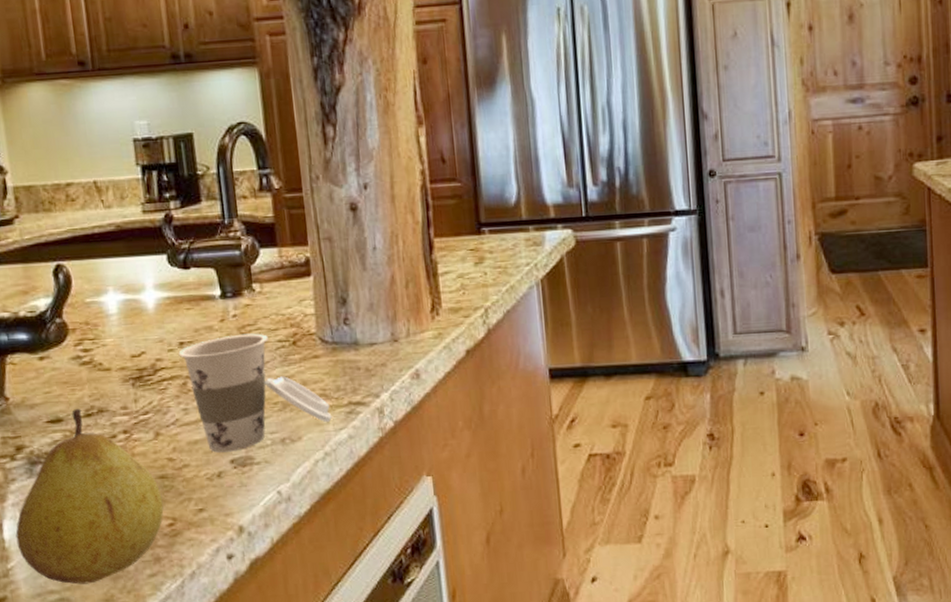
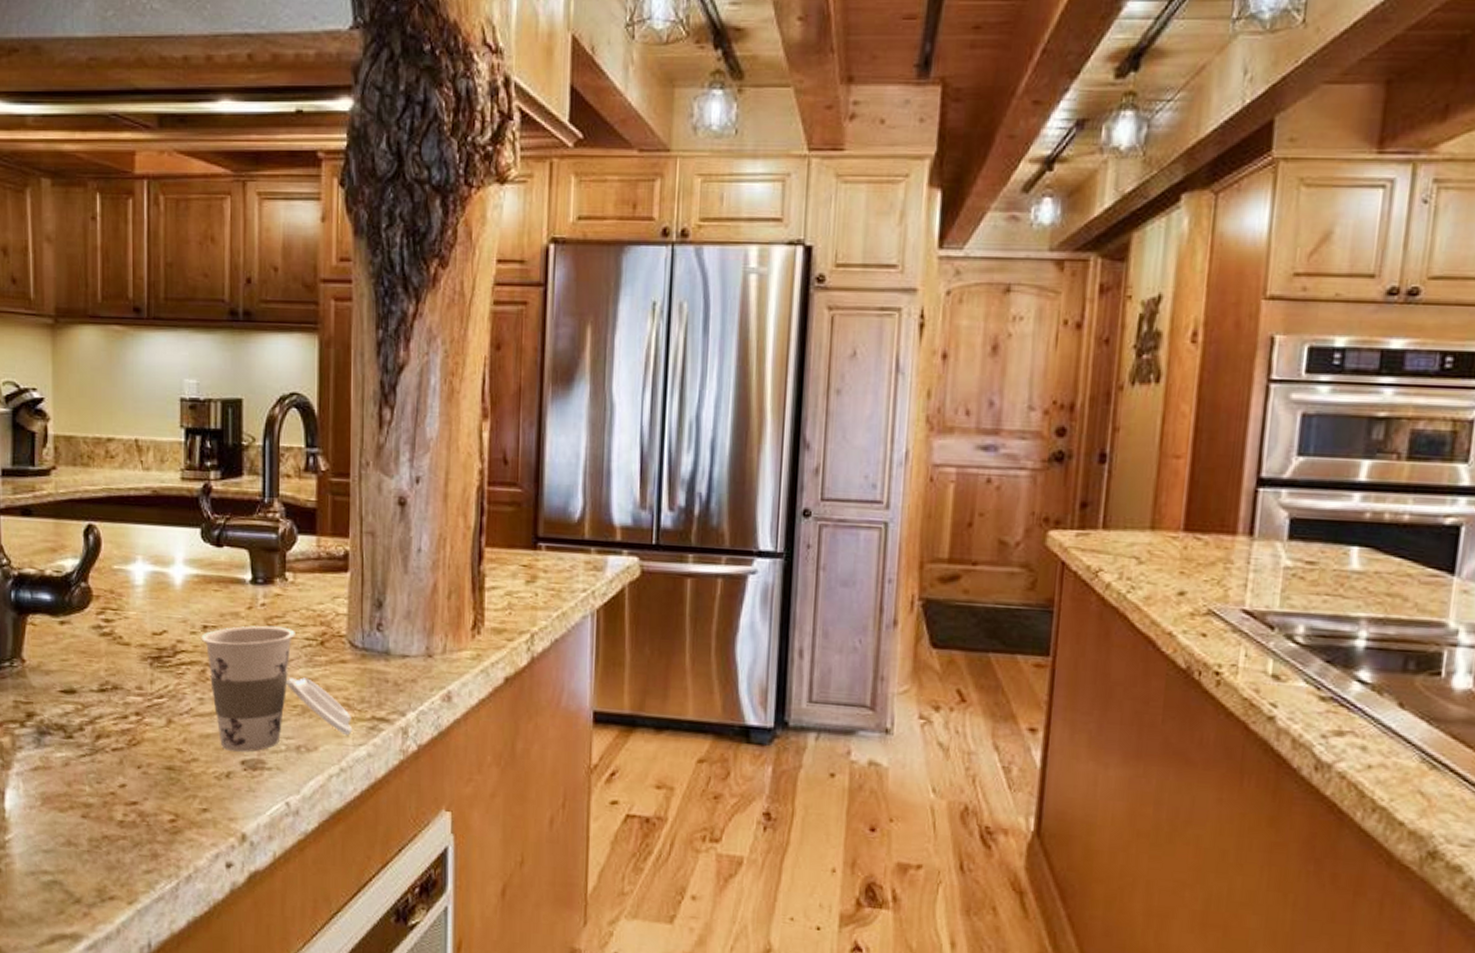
fruit: present [15,408,164,585] -> none [16,681,167,870]

